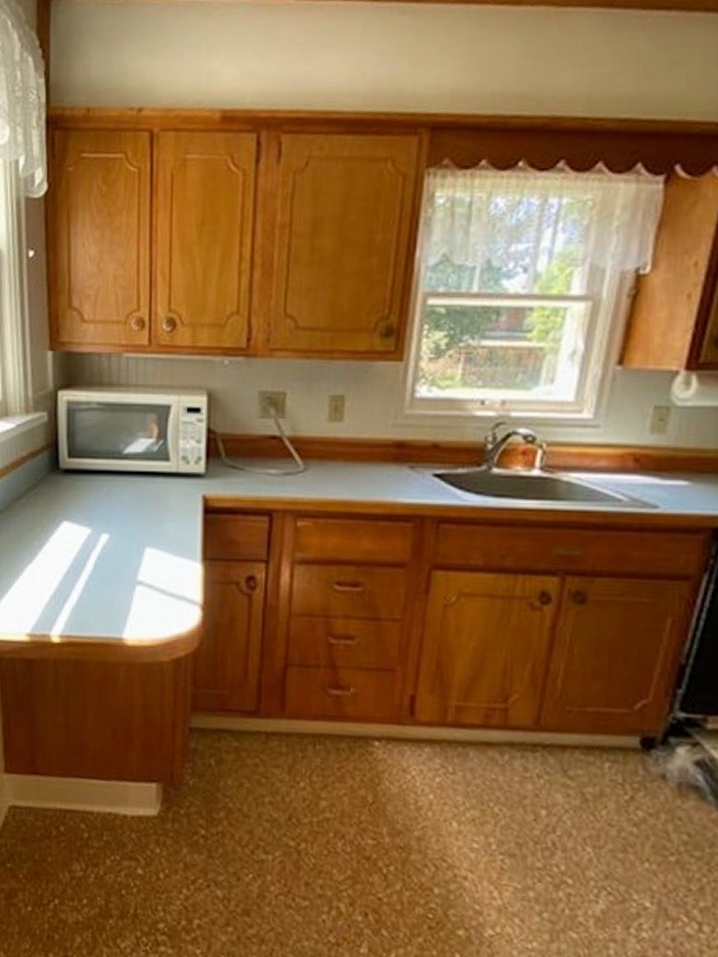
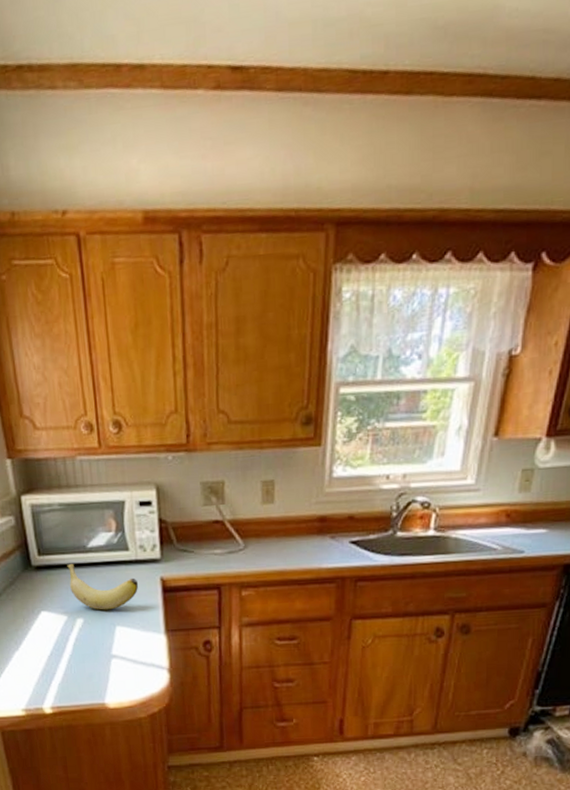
banana: none [98,469,177,527] -> present [67,563,139,611]

